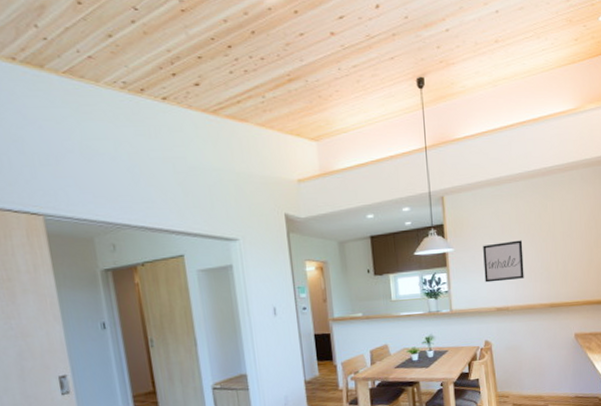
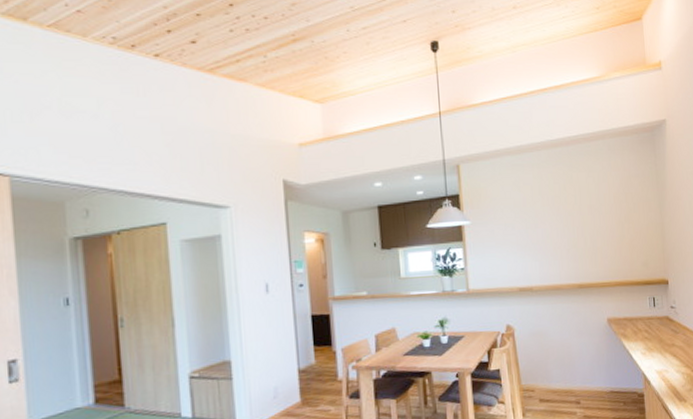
wall art: present [483,240,524,283] -> none [503,213,549,260]

